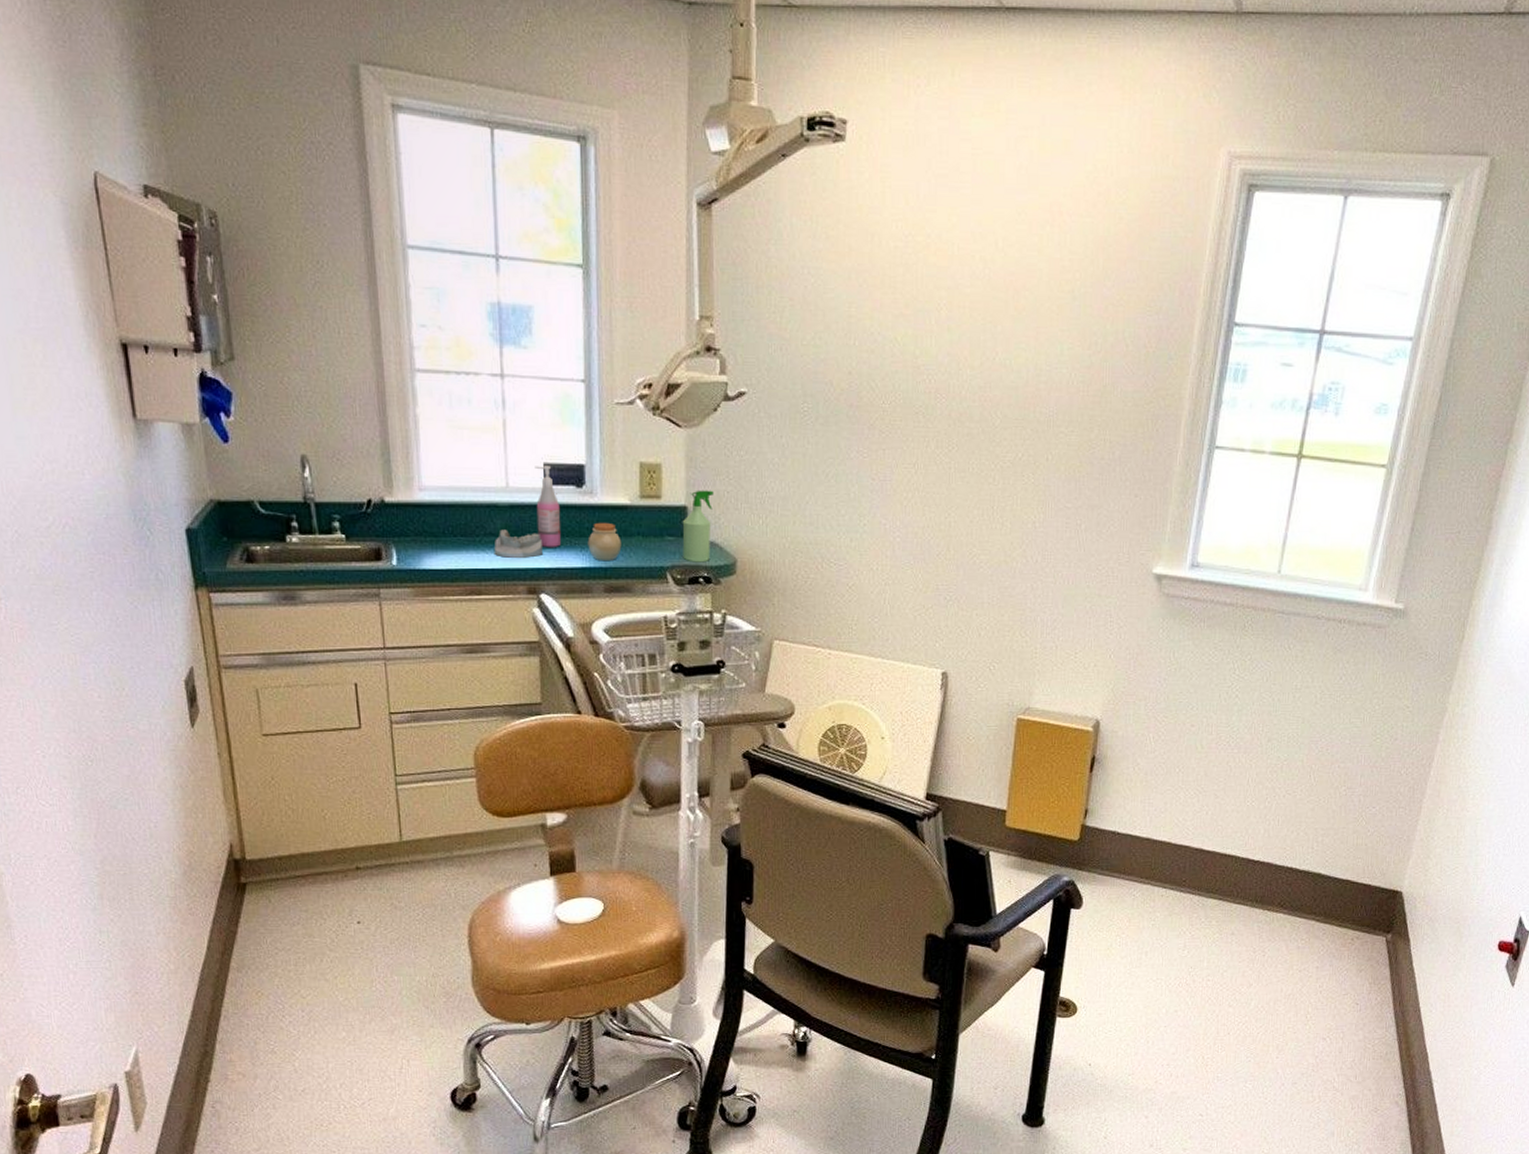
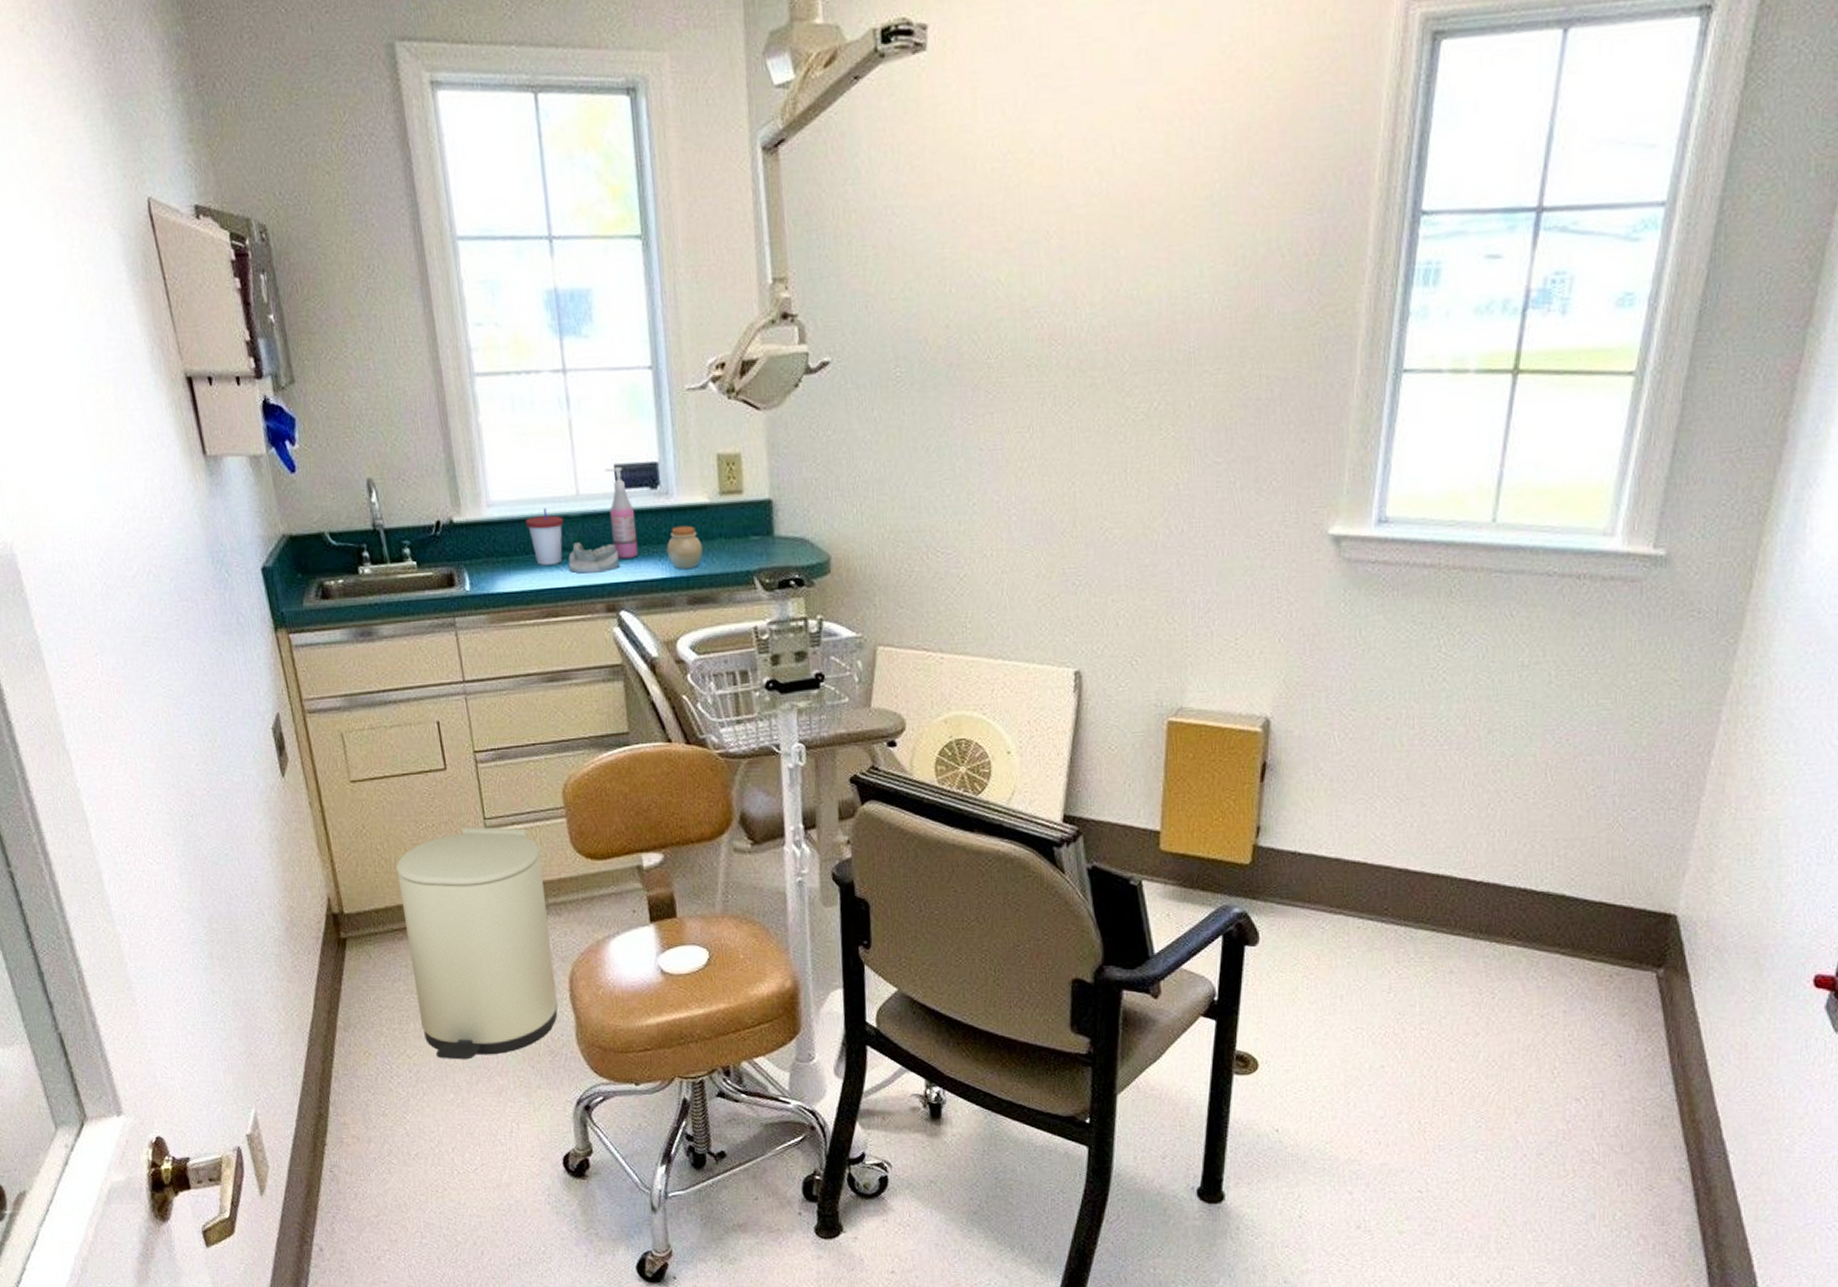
pedal bin: none [302,782,456,1000] -> present [395,826,558,1060]
cup: none [455,496,492,548] -> present [526,508,564,565]
spray bottle: present [682,490,714,563] -> none [767,478,801,564]

